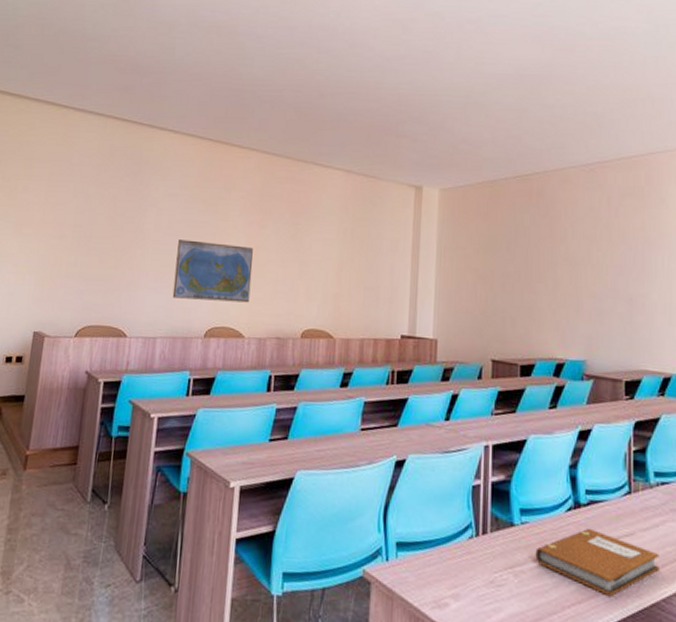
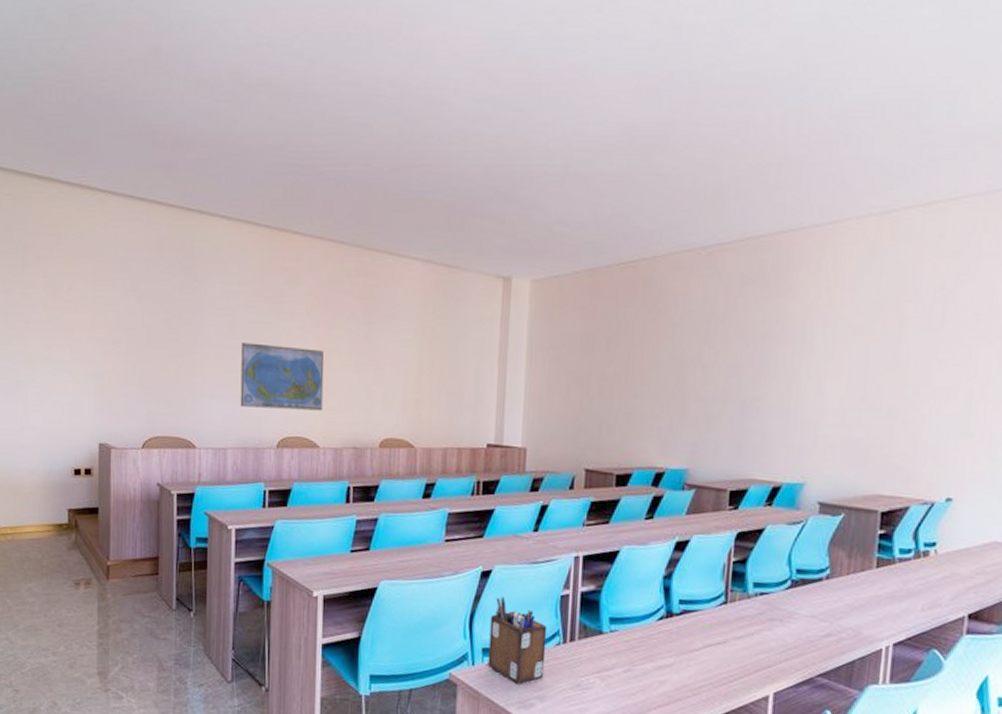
desk organizer: none [402,486,460,581] -> present [488,596,547,684]
notebook: present [535,528,659,597] -> none [623,636,752,700]

